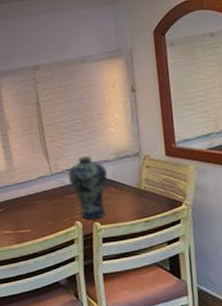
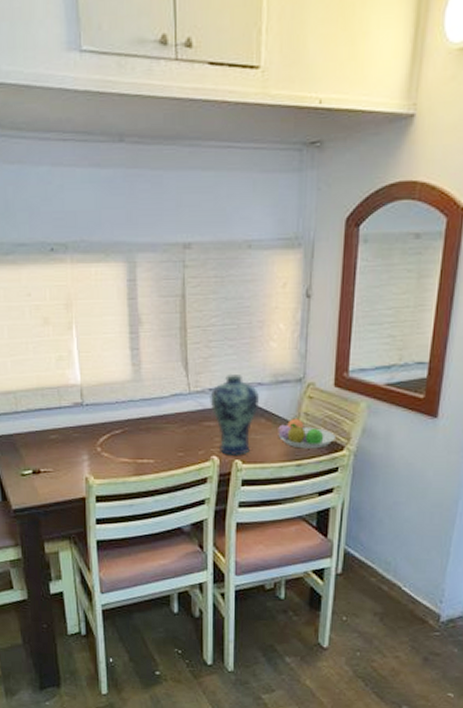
fruit bowl: none [125,183,174,208] -> present [278,417,335,449]

